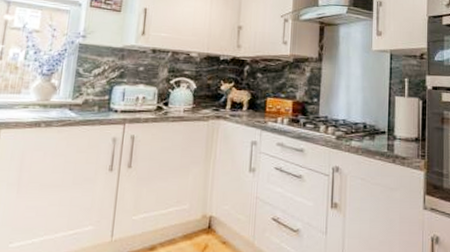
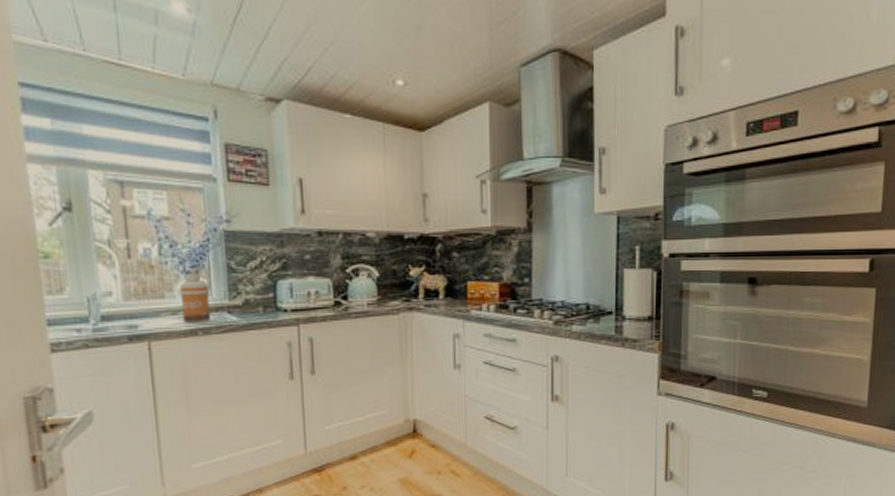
soap dispenser: none [31,71,58,116] -> present [181,268,211,323]

